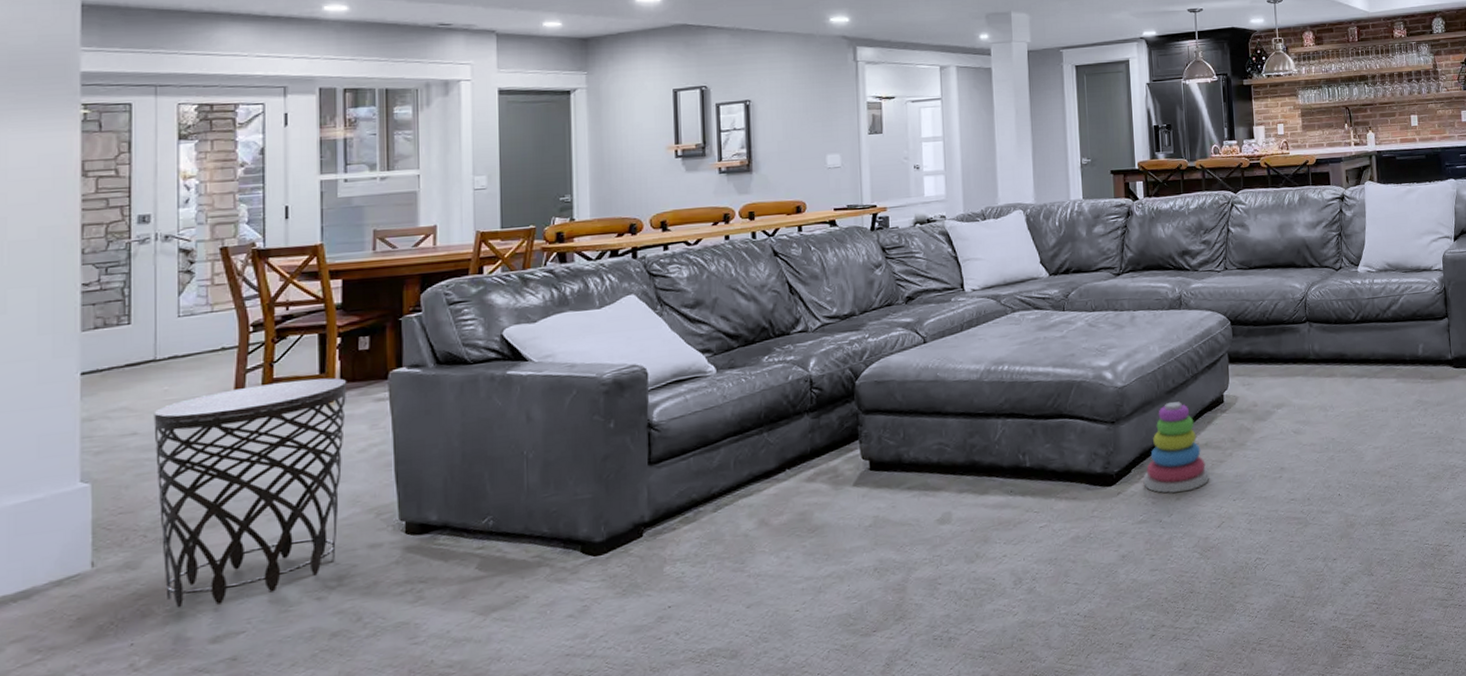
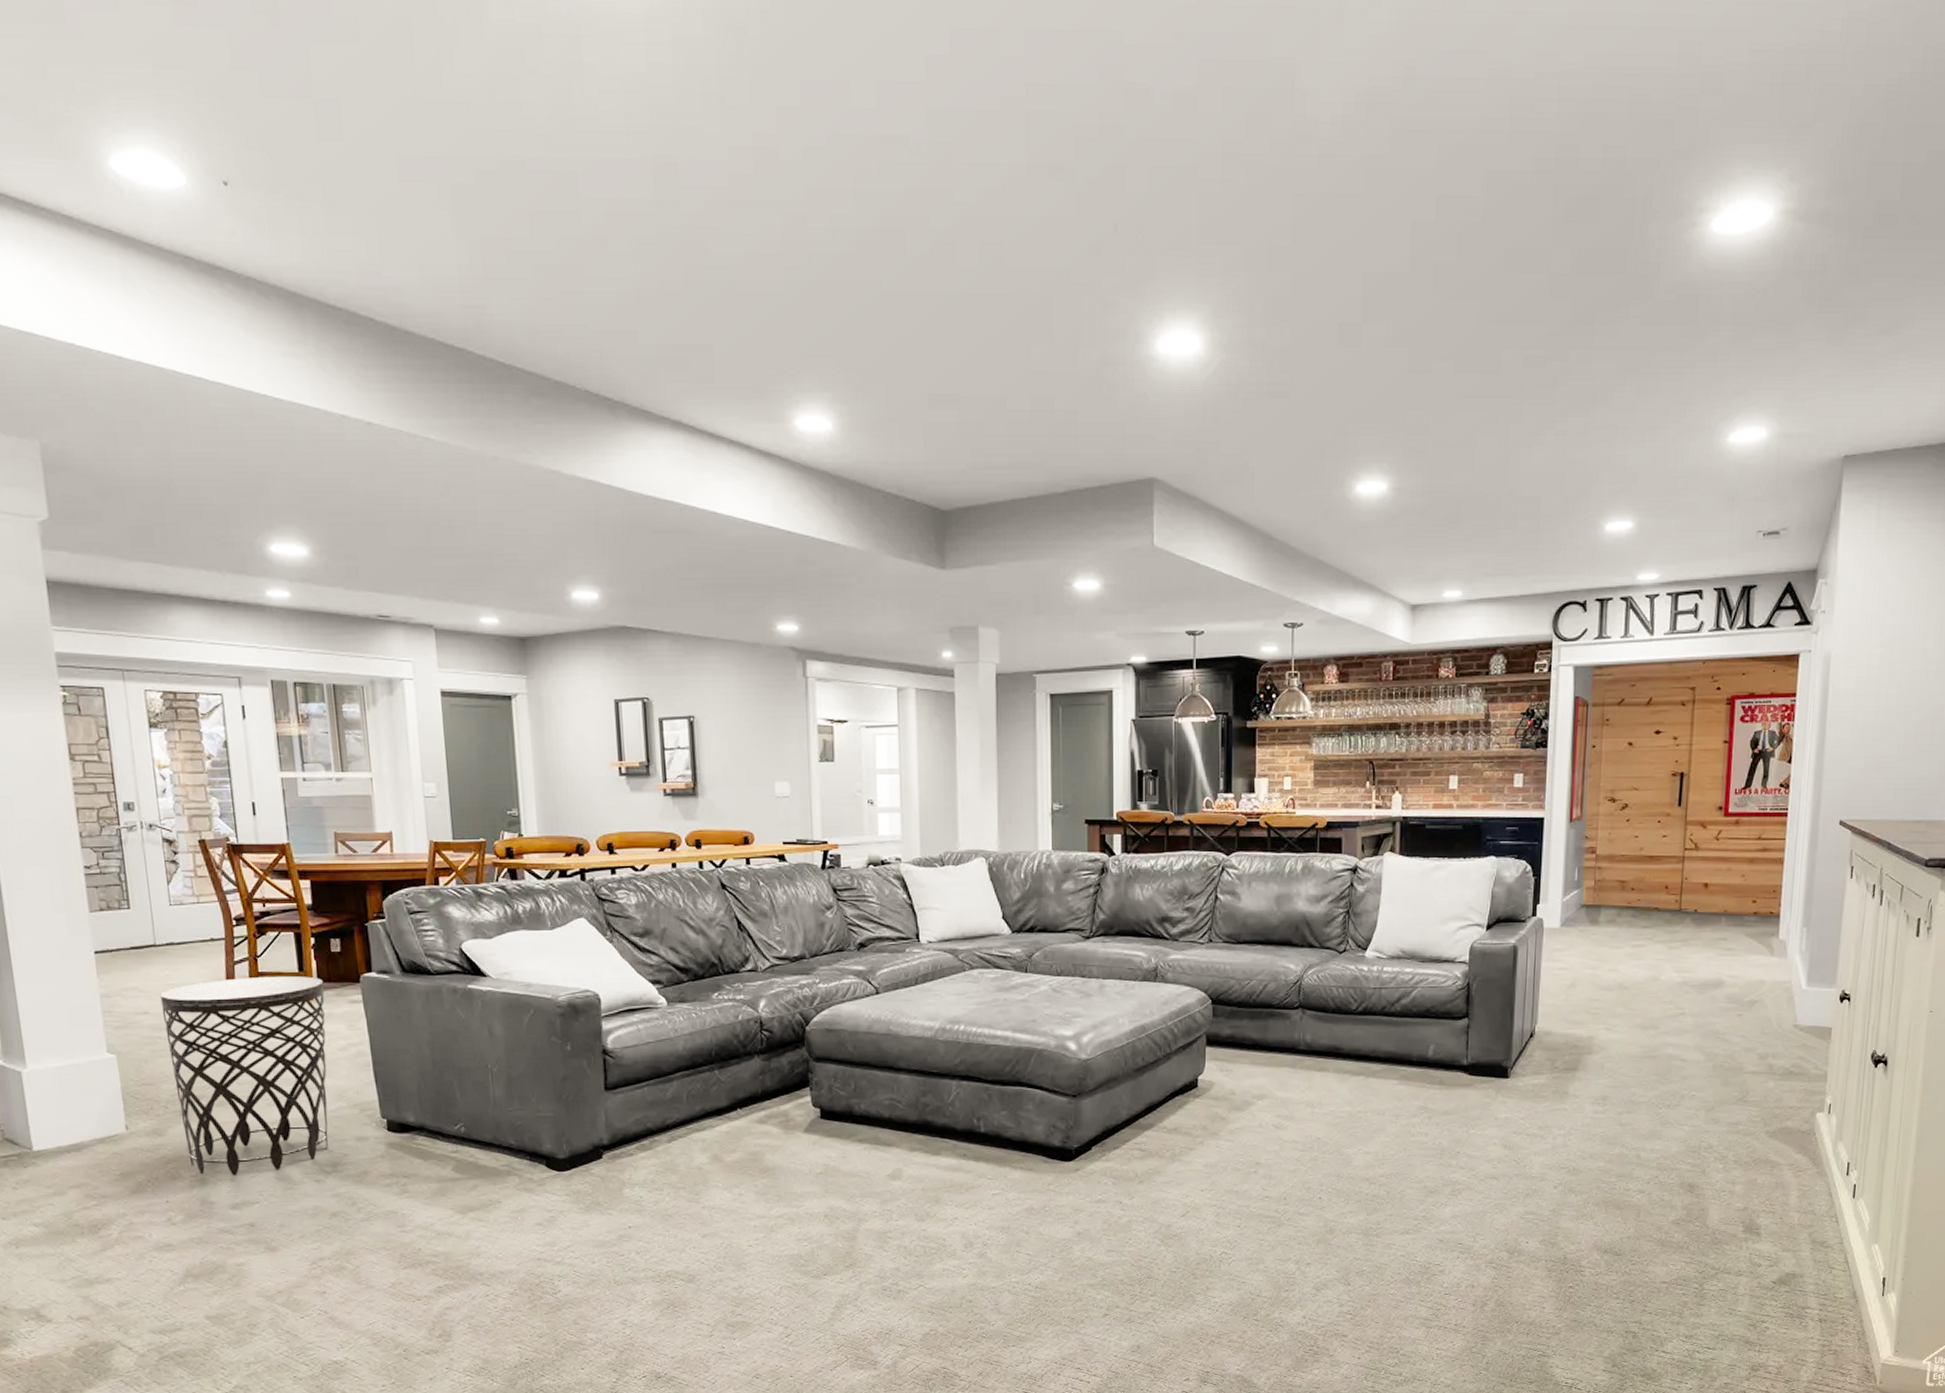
stacking toy: present [1144,401,1210,493] -> none [1105,1080,1177,1176]

